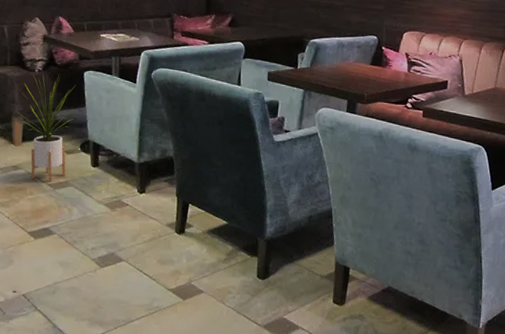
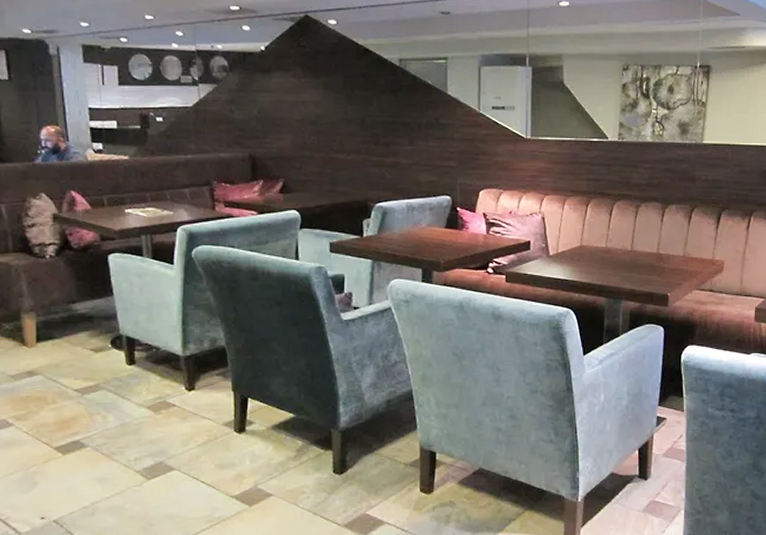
house plant: present [16,74,76,182] -> none [25,260,99,387]

